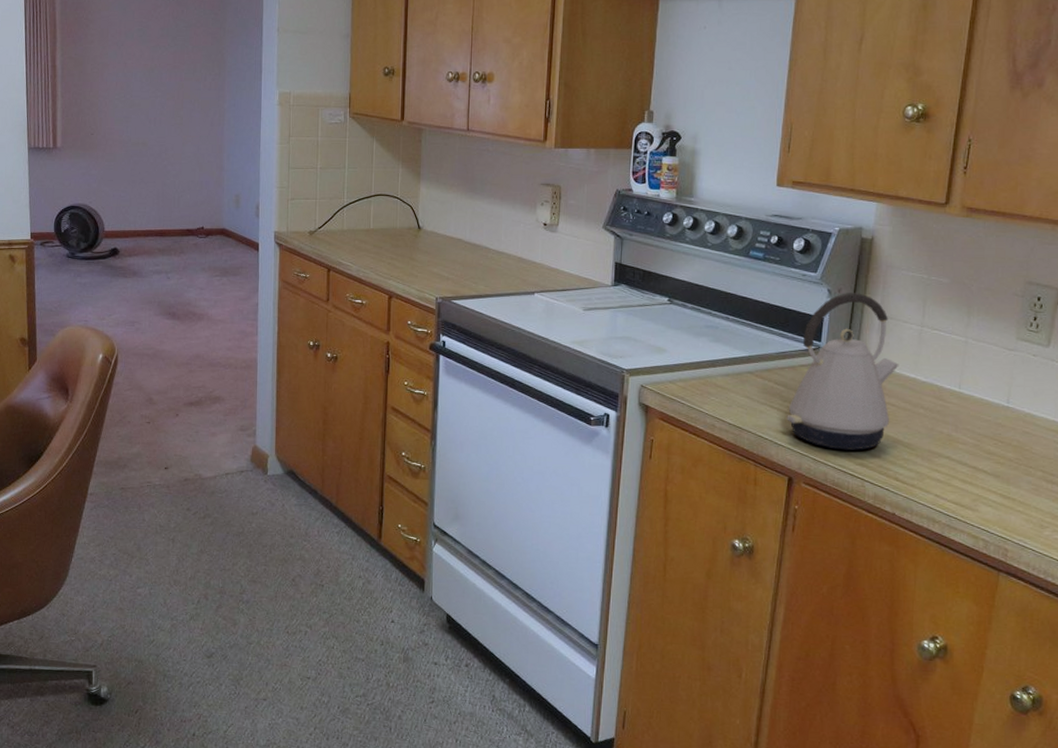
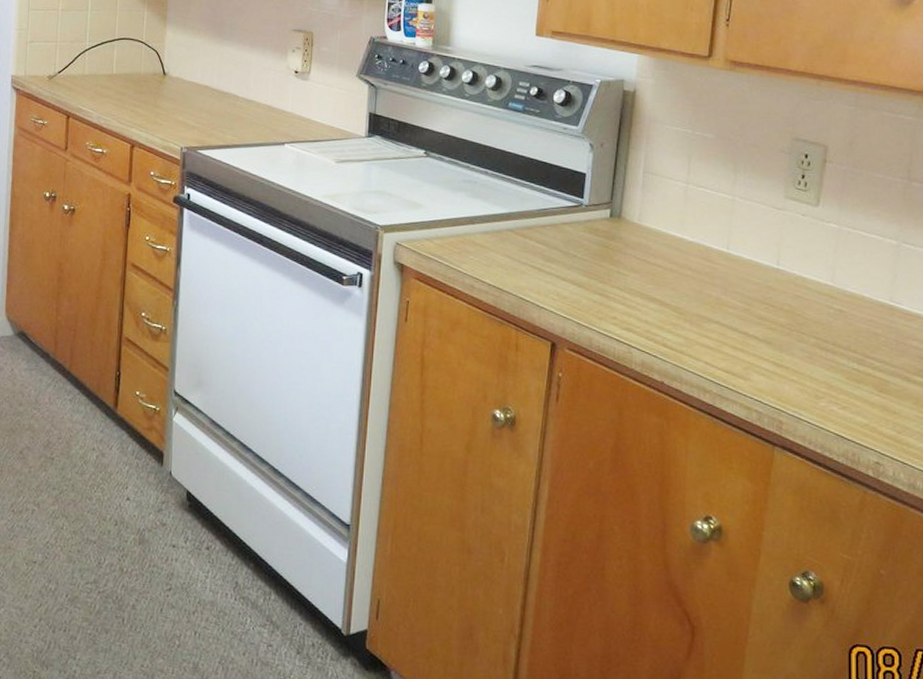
kettle: present [787,293,899,450] -> none [549,147,665,314]

